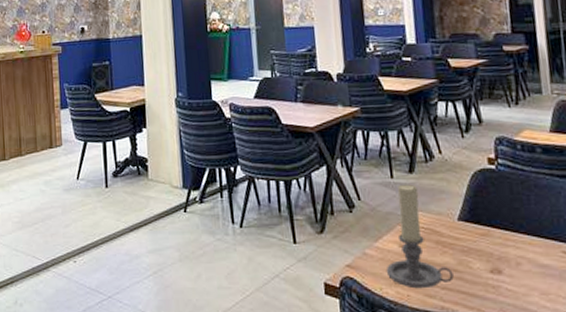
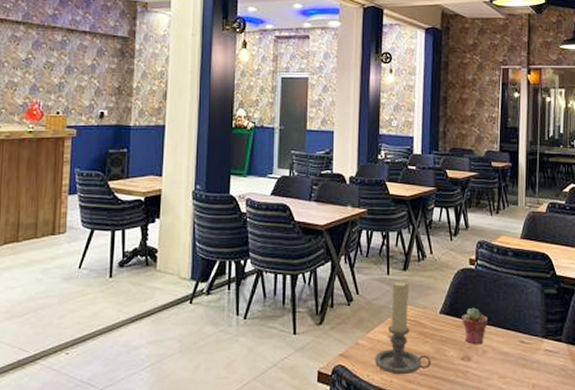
potted succulent: none [485,213,519,256] -> present [462,307,488,345]

